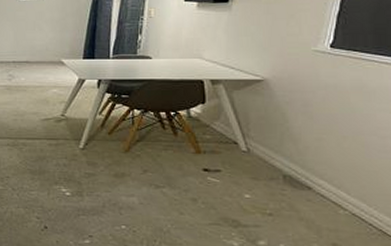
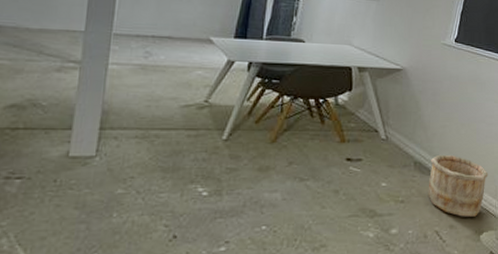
wooden bucket: none [302,168,384,237] -> present [428,154,488,217]

